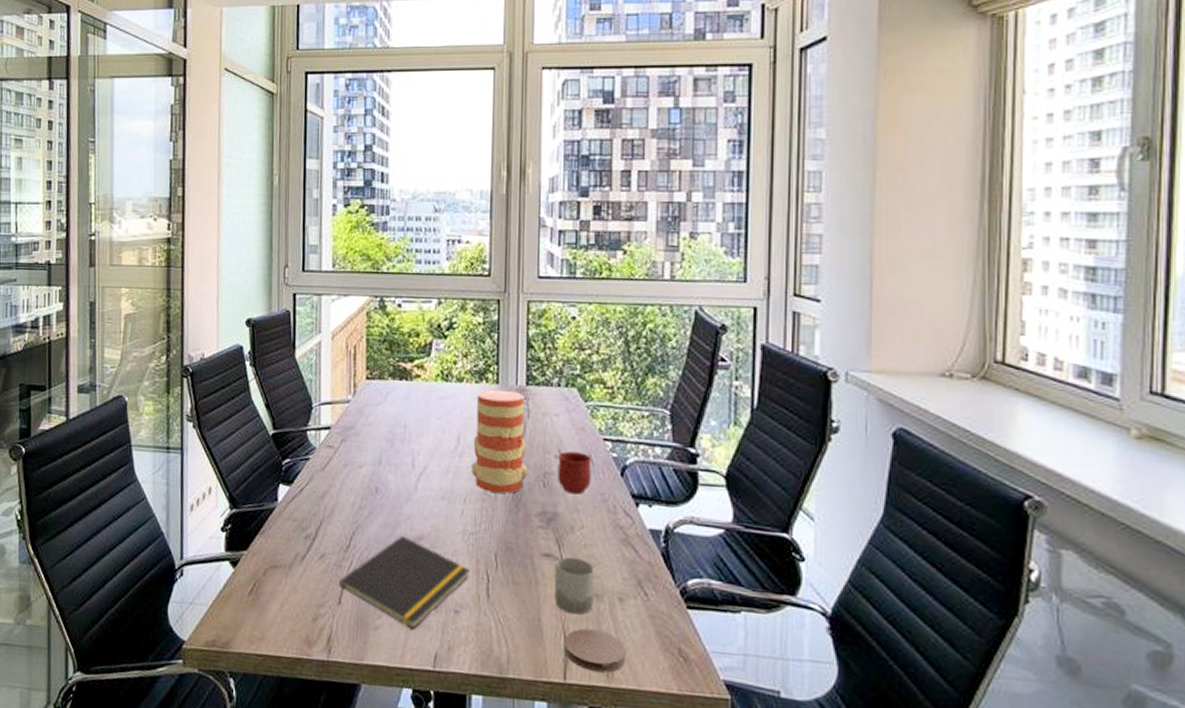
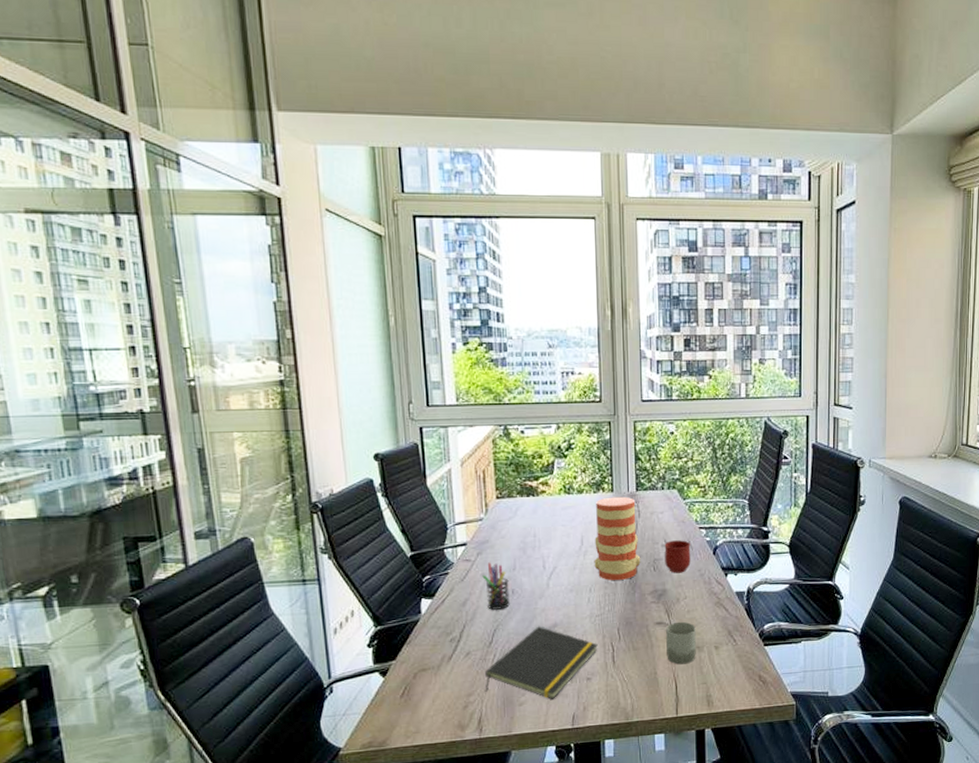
pen holder: none [344,452,373,510] -> present [482,562,510,611]
coaster: present [563,628,627,673] -> none [675,672,722,705]

